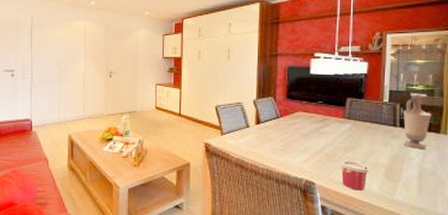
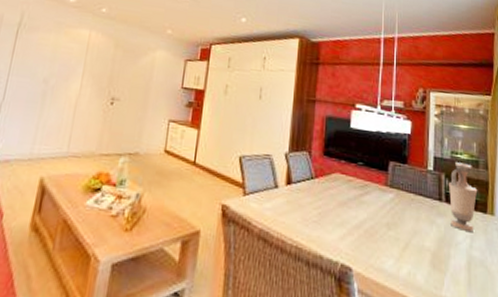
cup: present [339,160,371,191] -> none [380,240,415,282]

